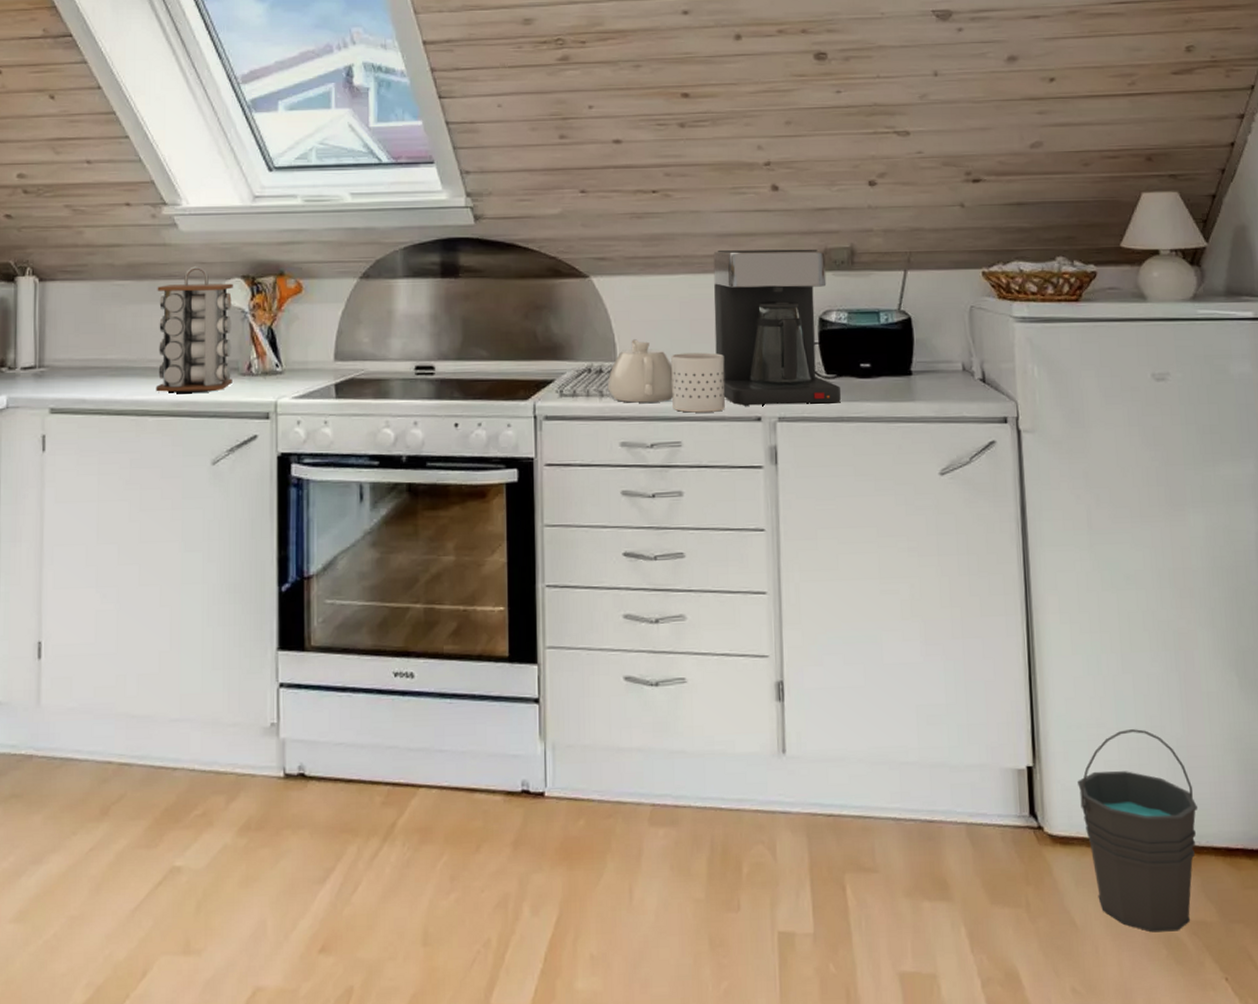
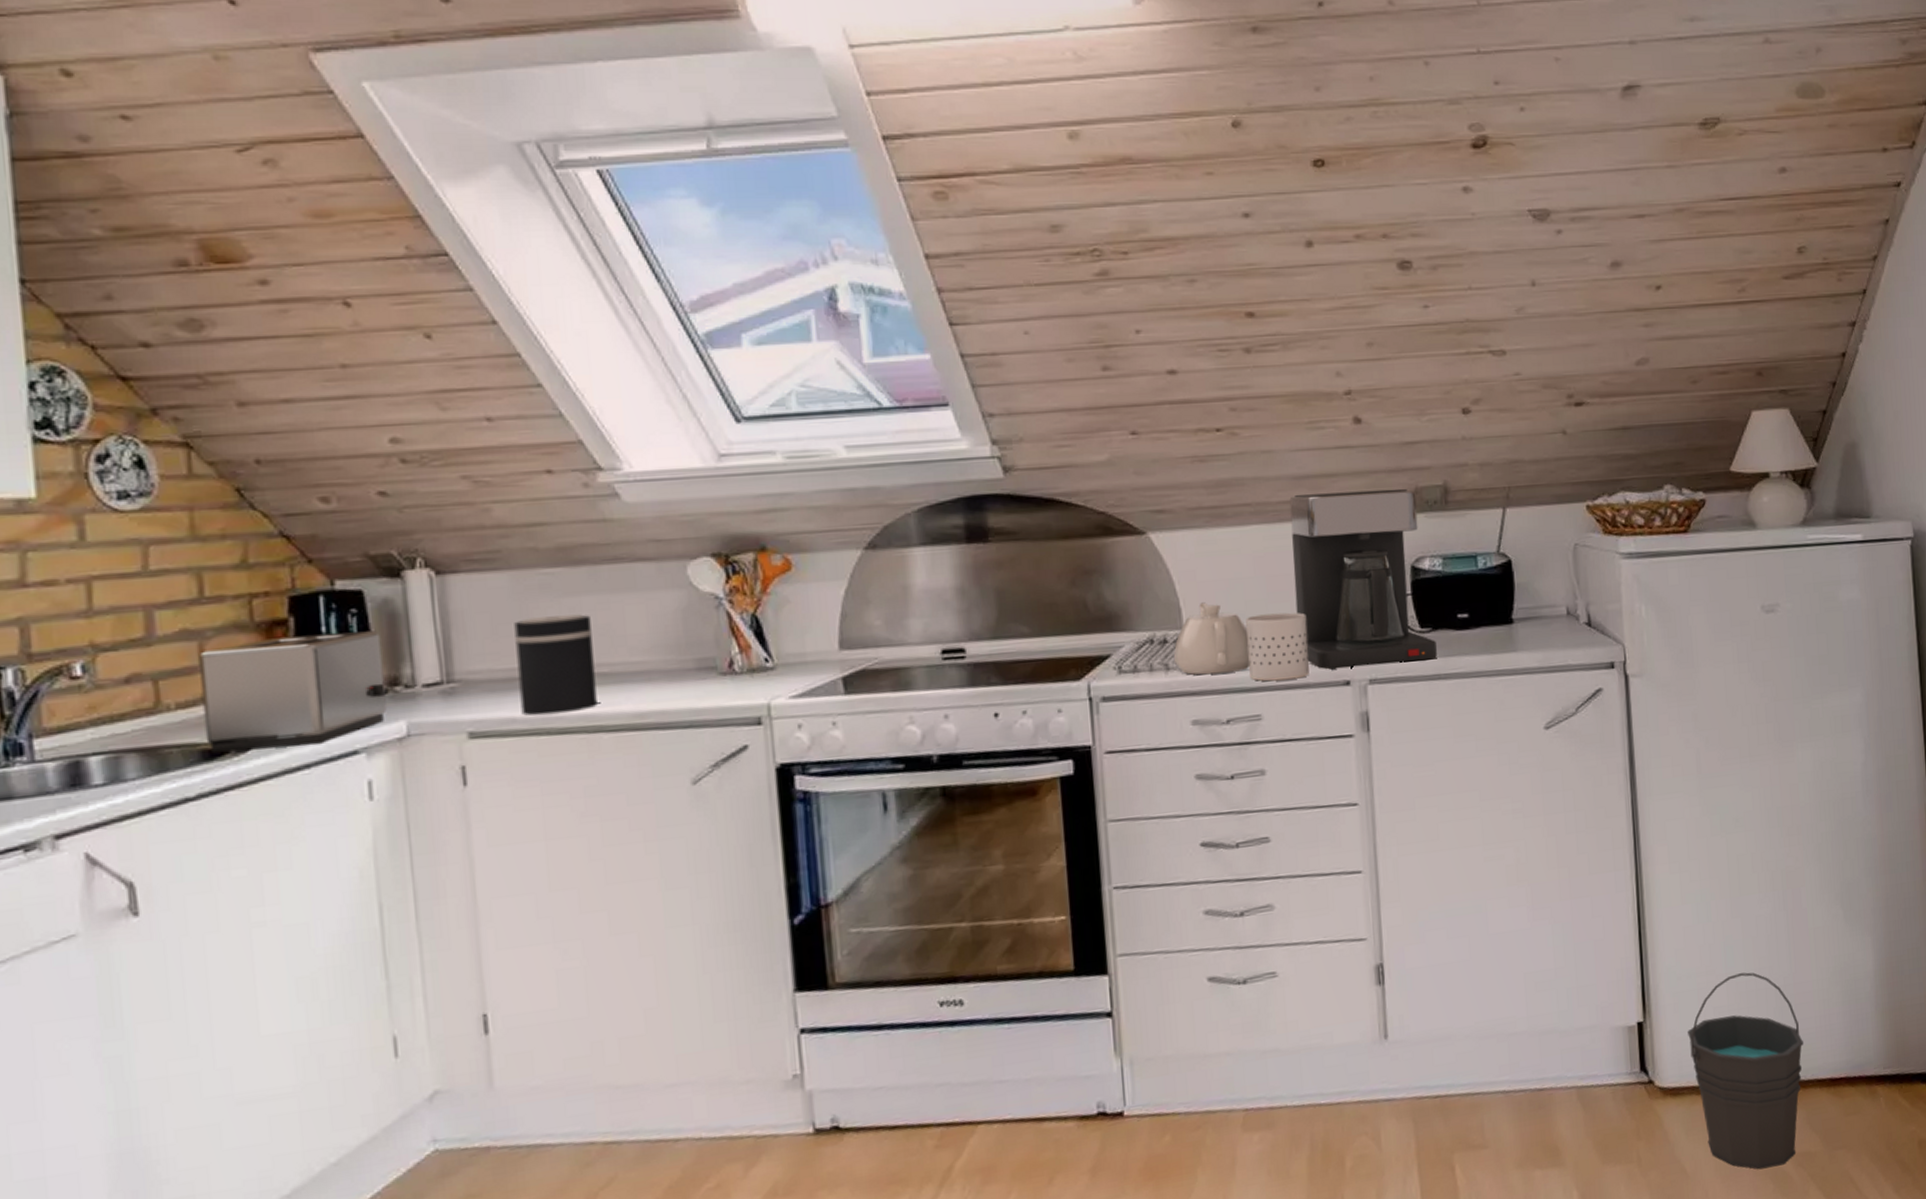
cylinder: none [90,319,147,399] -> present [514,614,598,717]
spice rack: present [156,266,233,394] -> none [599,545,710,703]

